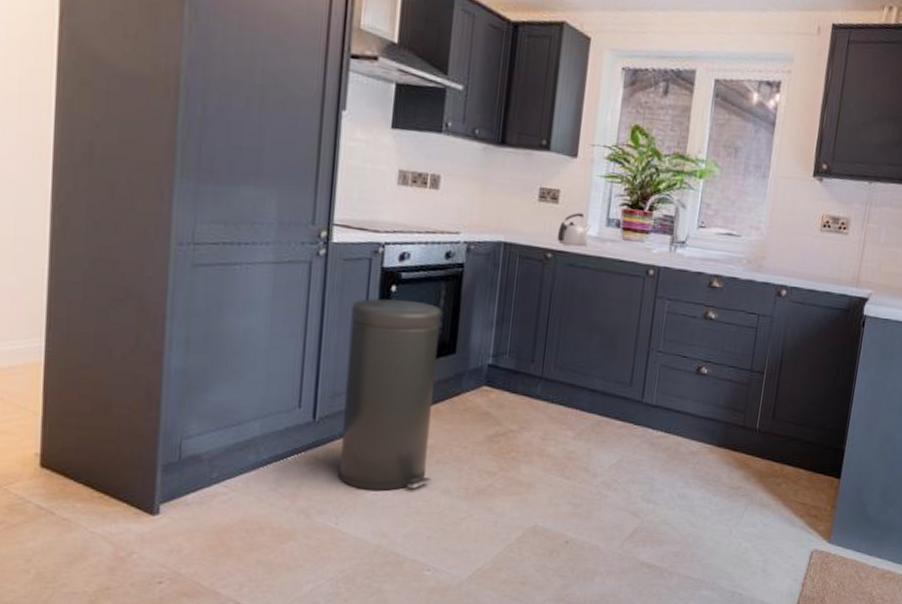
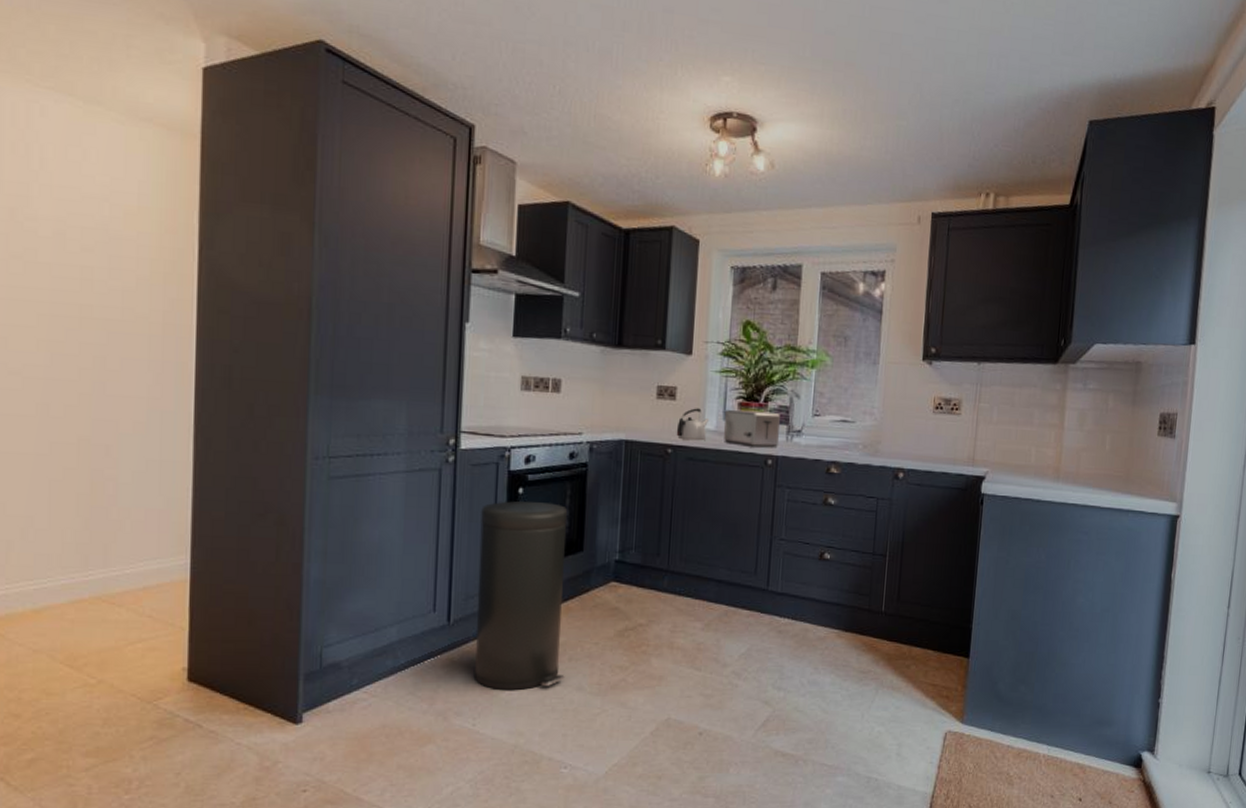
toaster: none [604,216,665,259] -> present [723,409,781,449]

